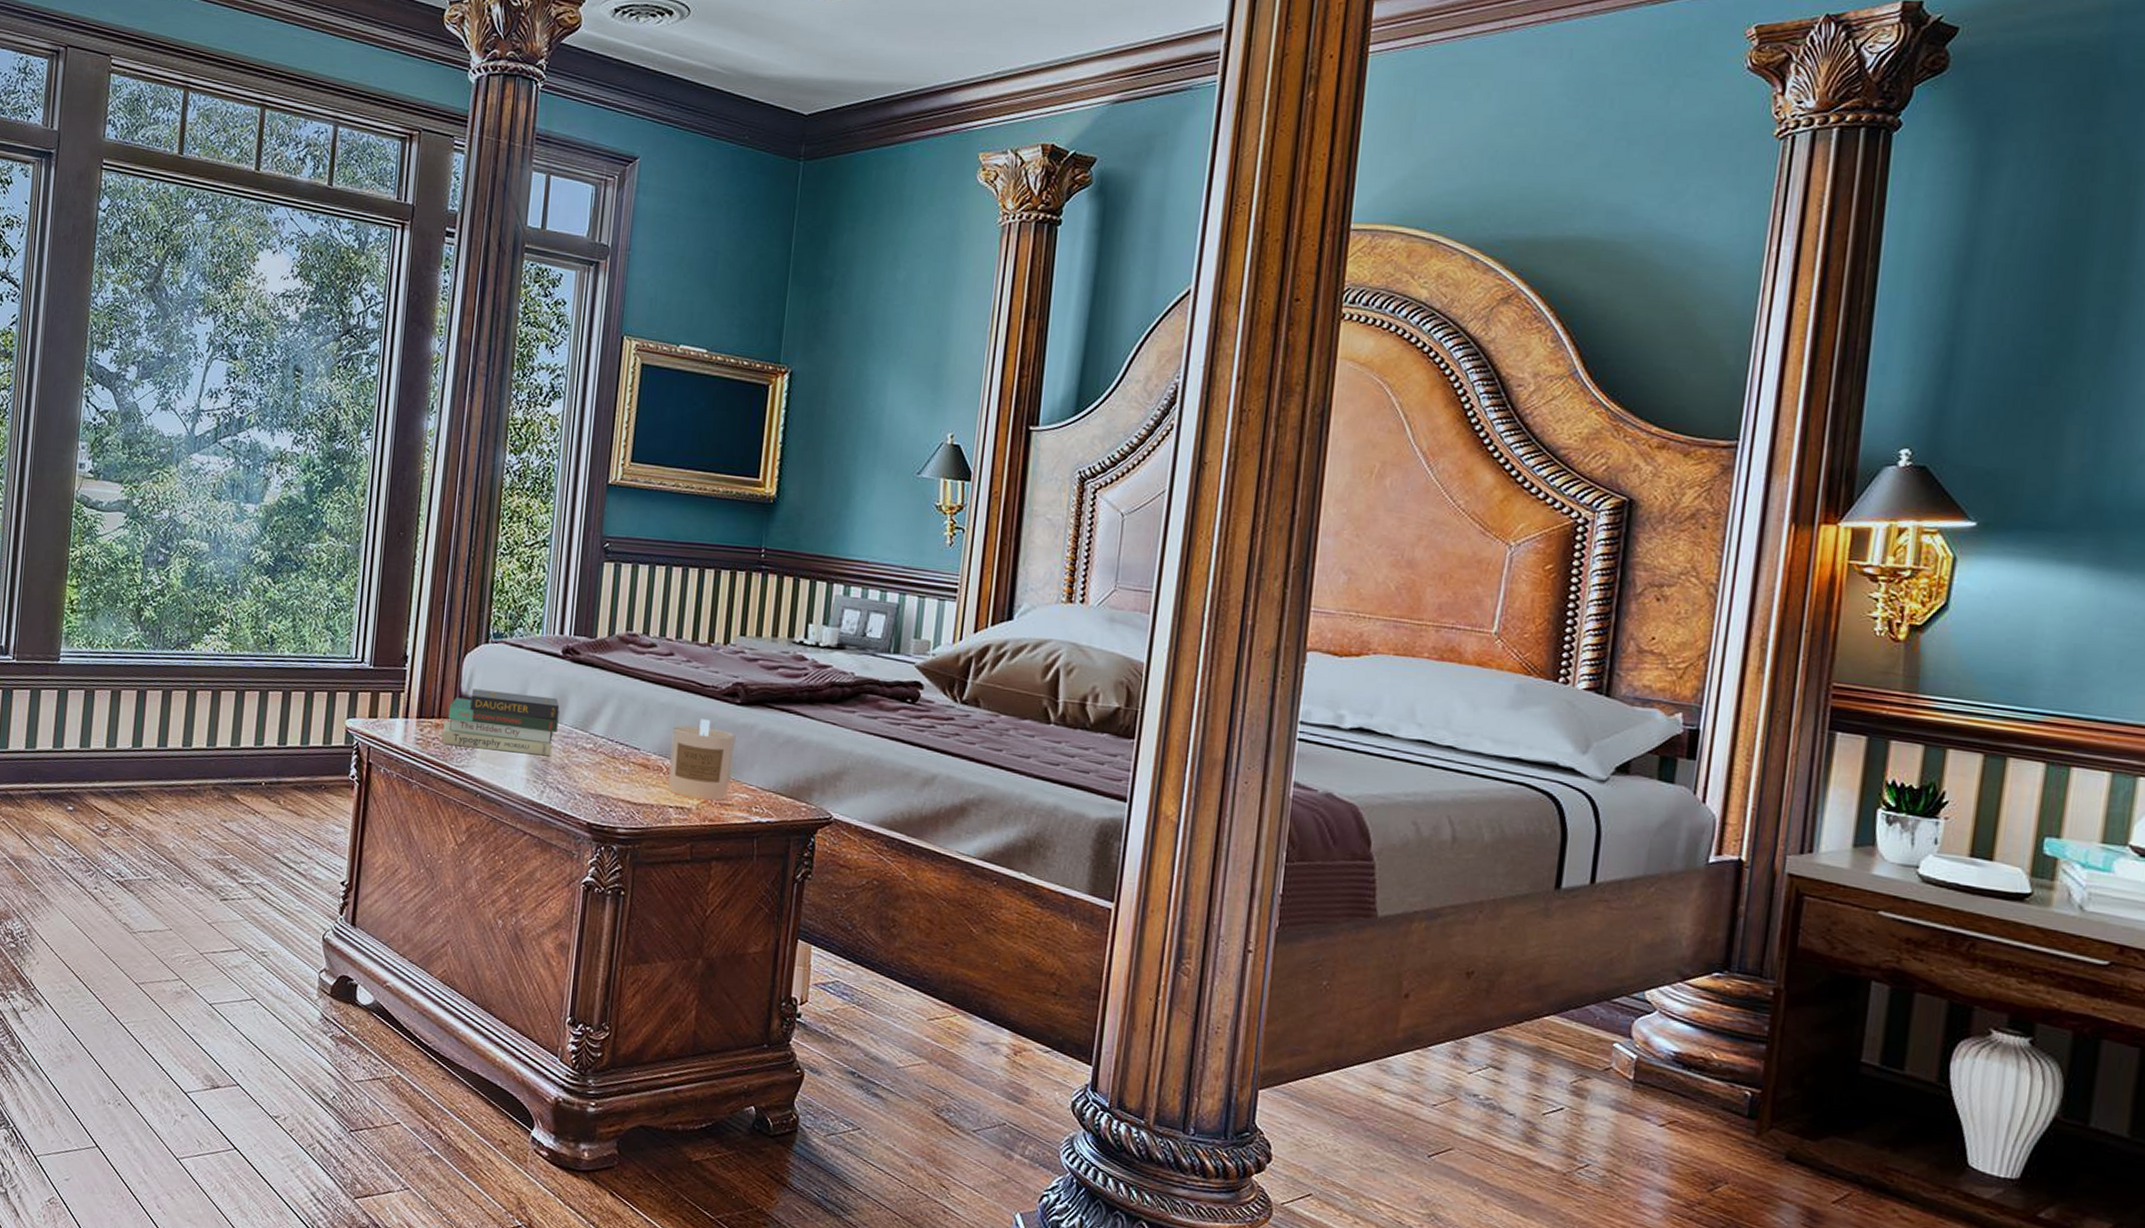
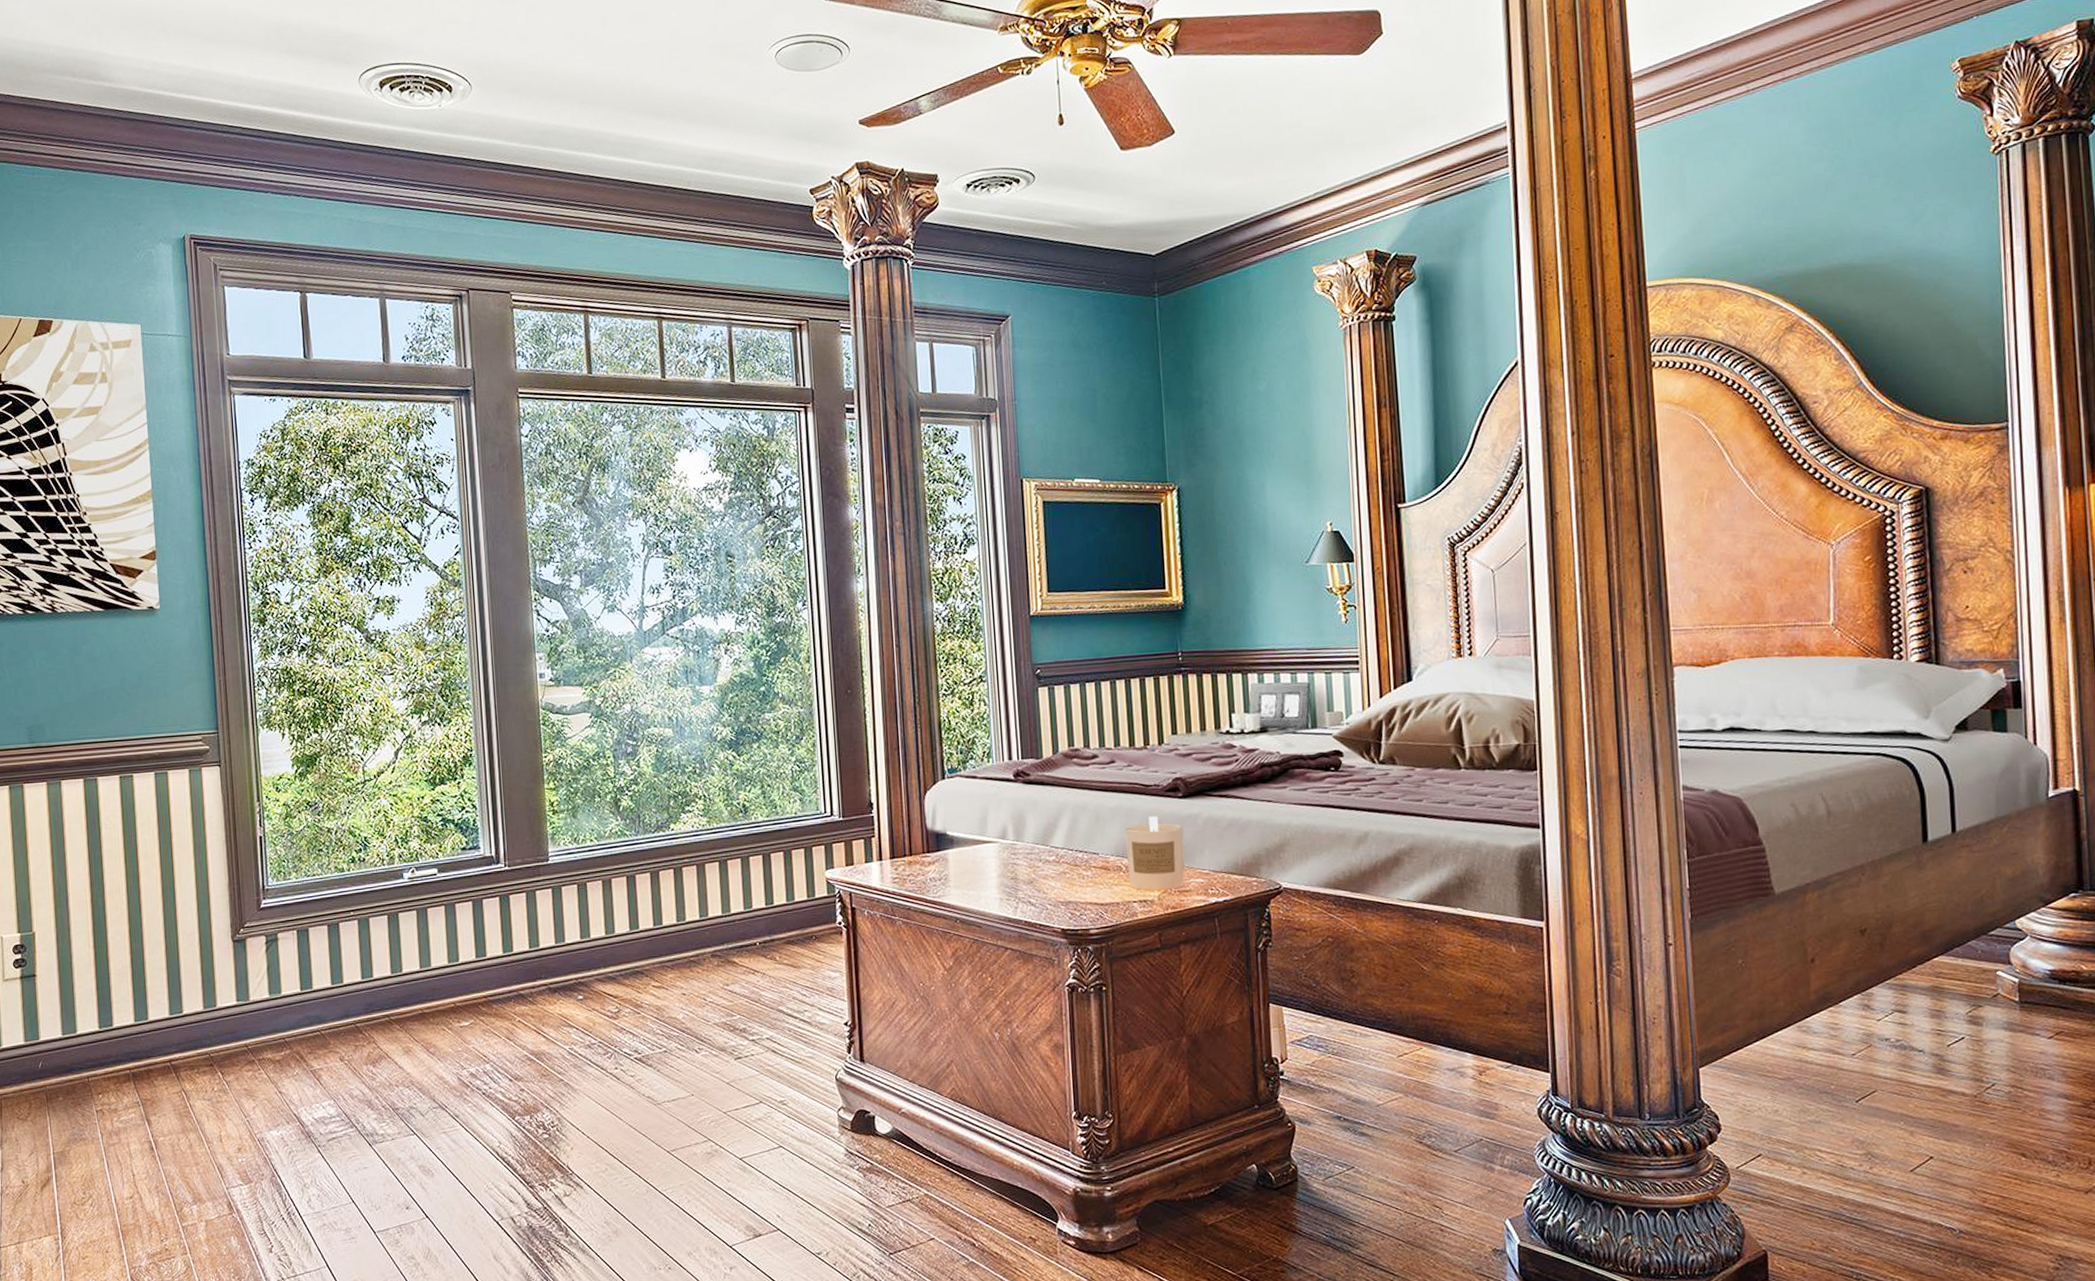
books: present [442,689,561,757] -> none [915,819,1021,878]

